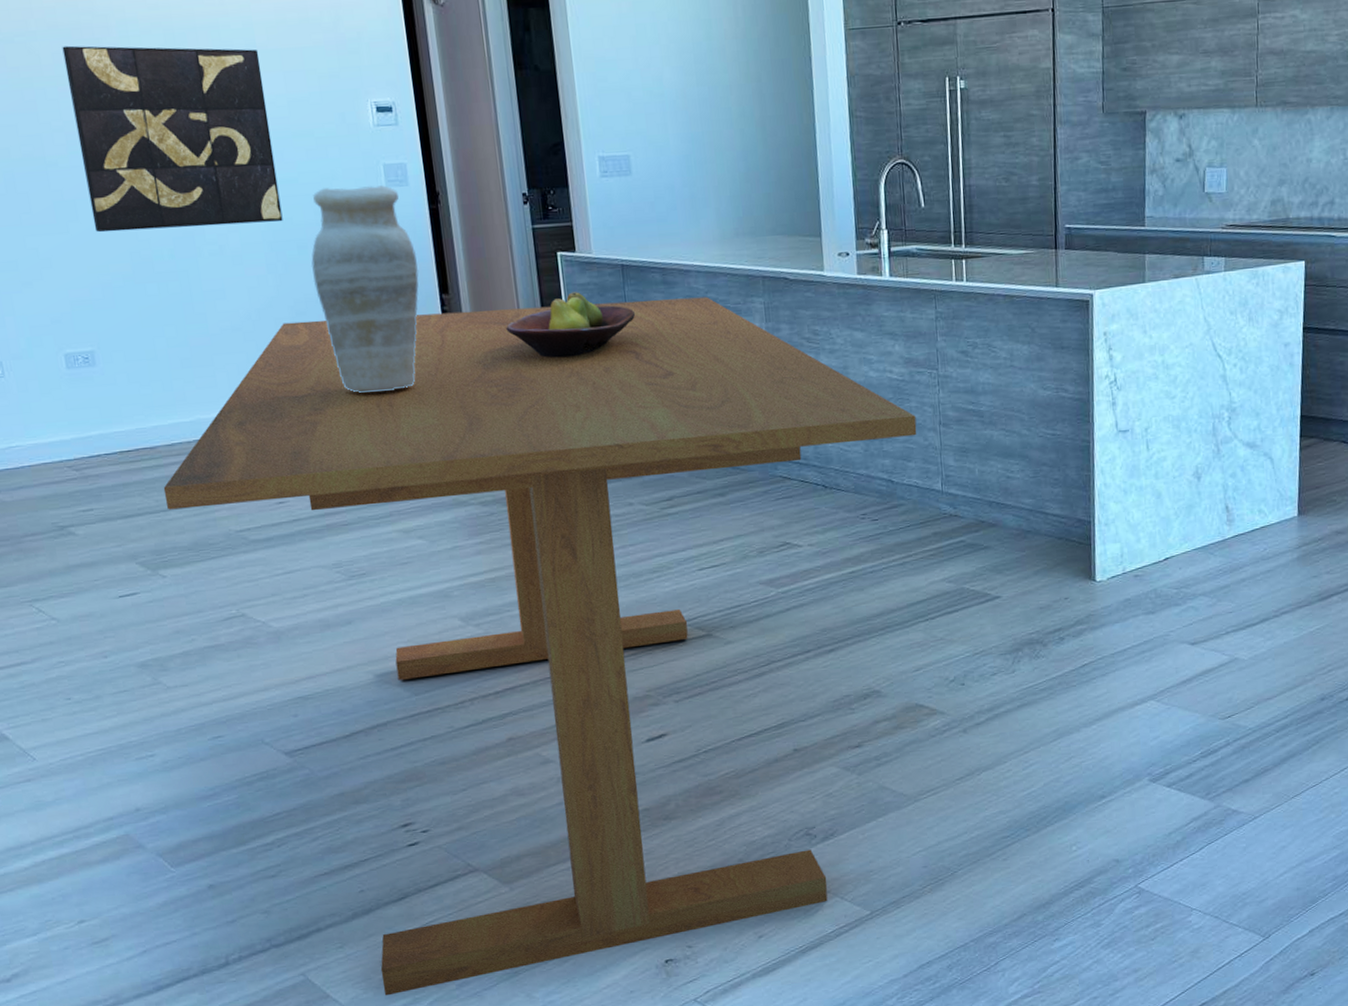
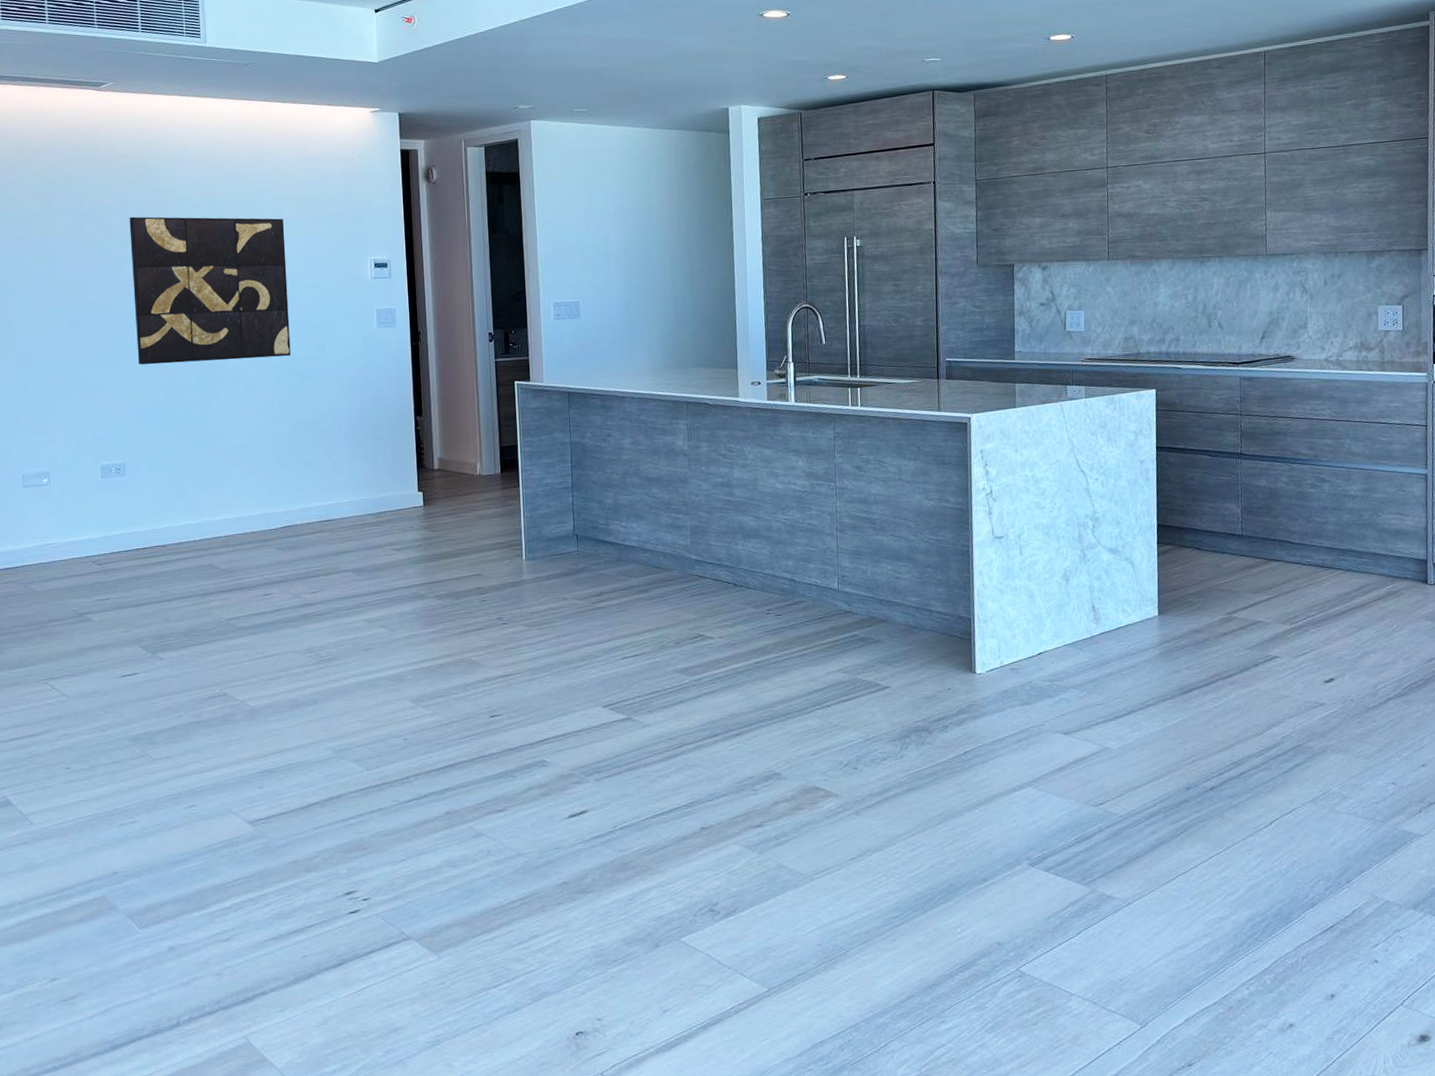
dining table: present [163,296,917,996] -> none [169,419,817,1061]
vase: present [311,185,419,394] -> none [311,326,399,500]
fruit bowl: present [506,292,636,358] -> none [468,414,578,471]

